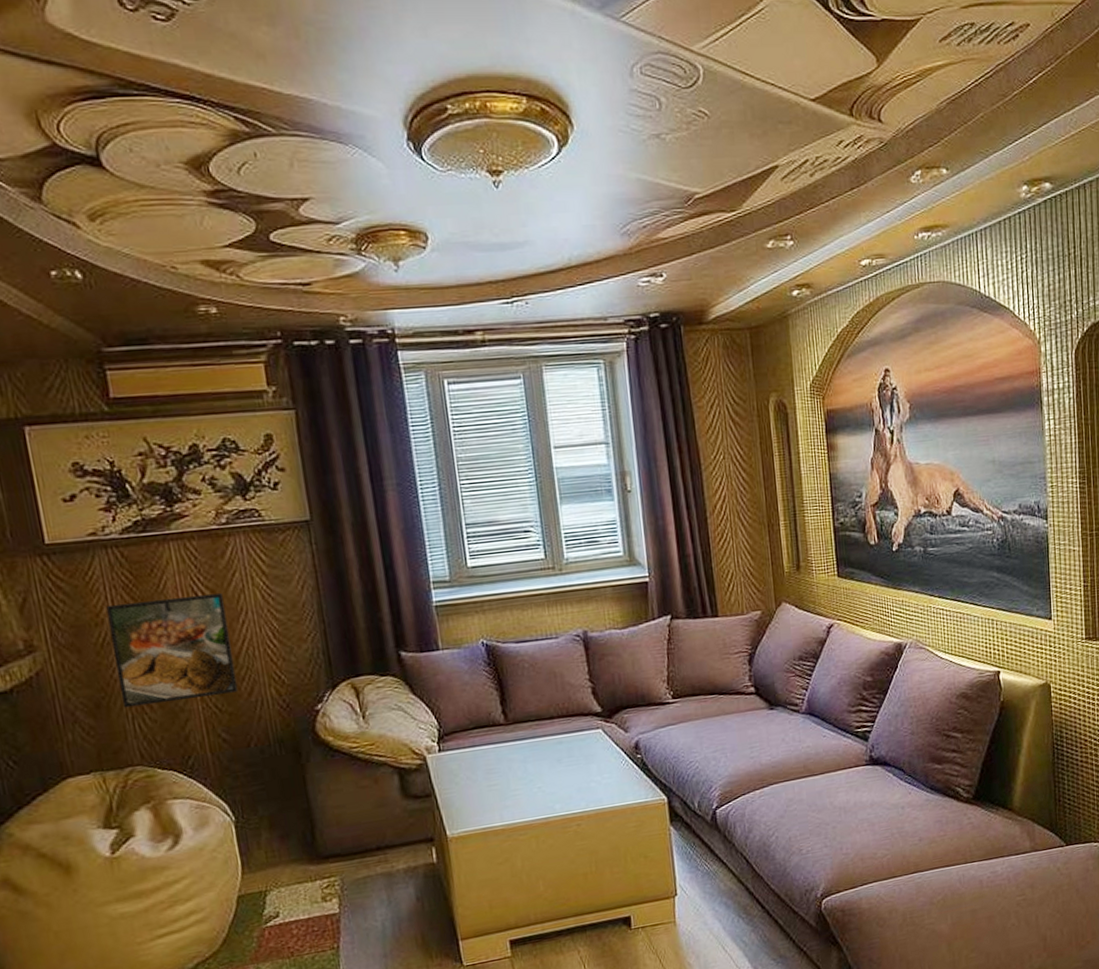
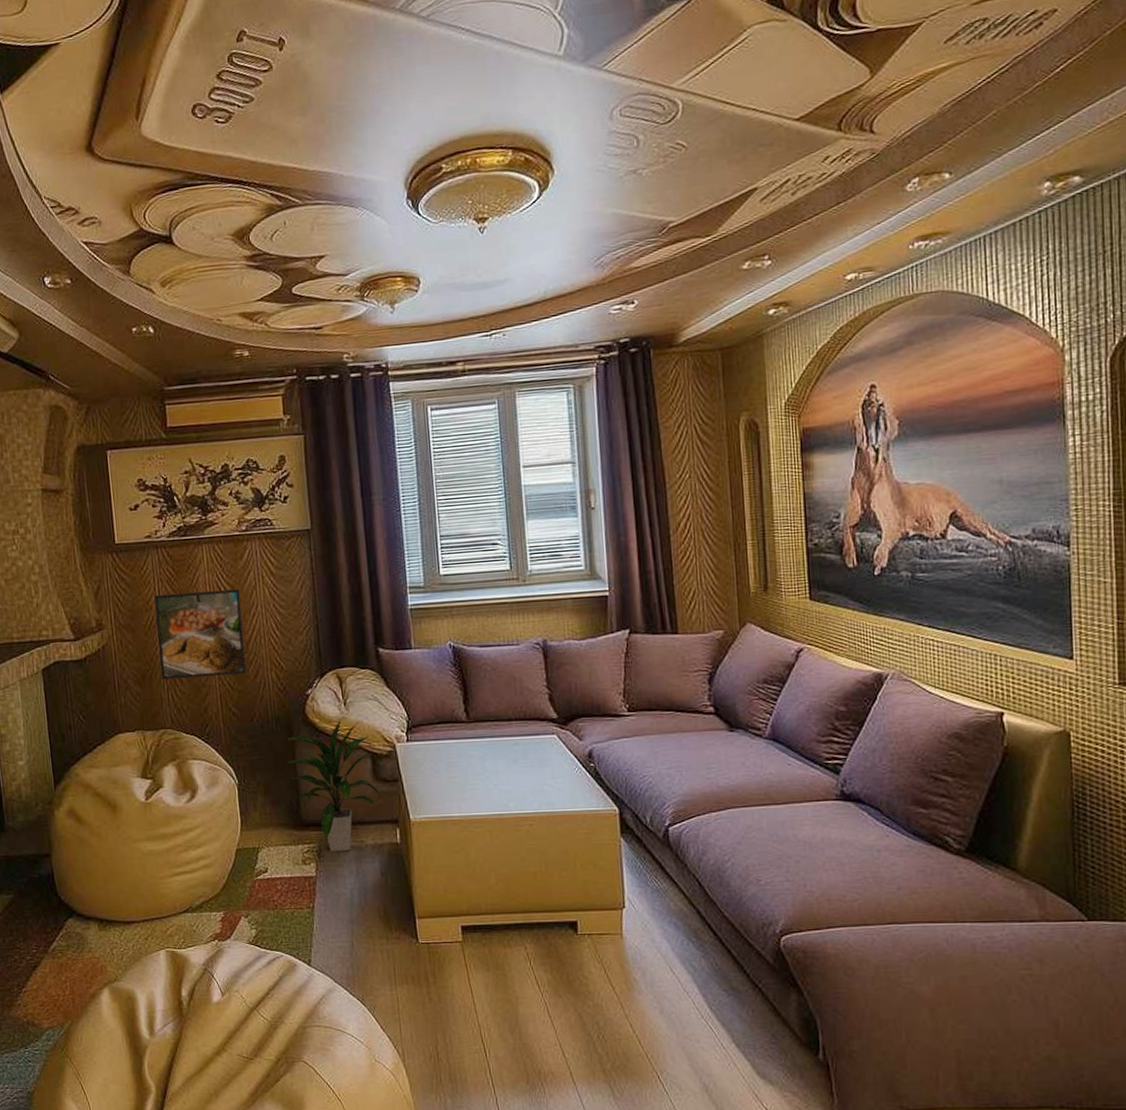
indoor plant: none [295,735,412,883] -> present [287,719,381,851]

